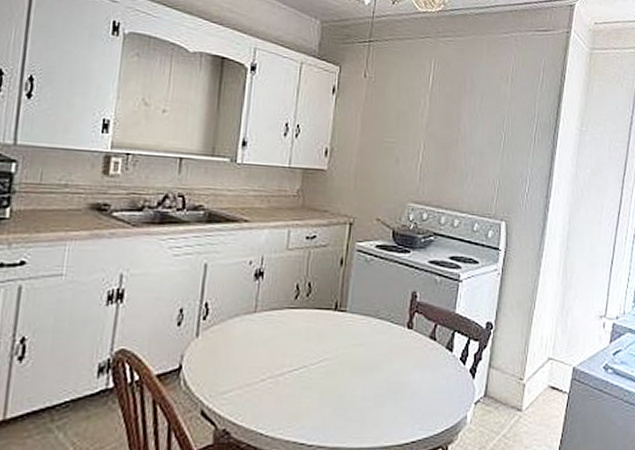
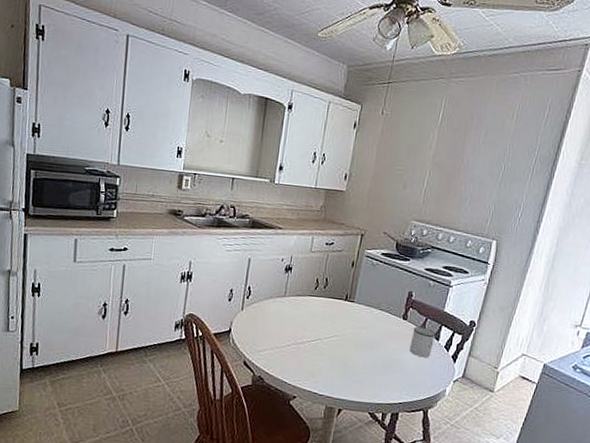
mug: none [419,336,449,377] -> present [409,326,436,358]

